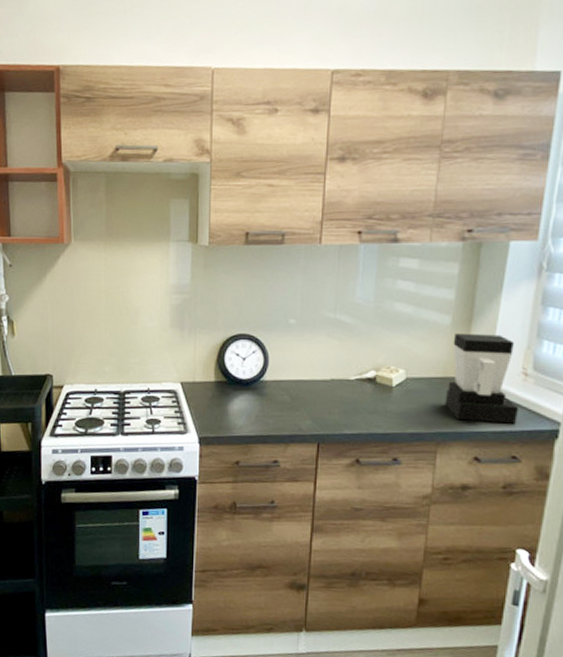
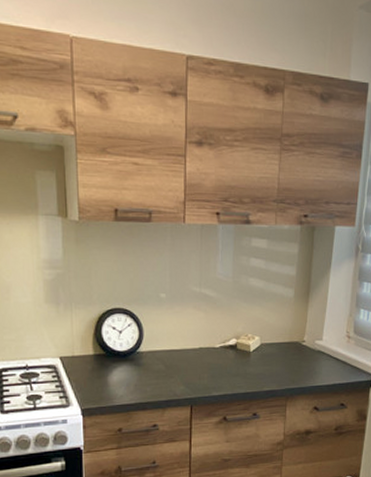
coffee maker: present [444,332,519,424] -> none [291,304,345,378]

